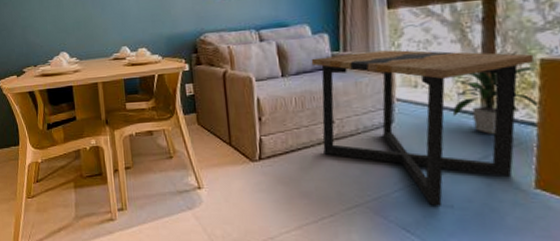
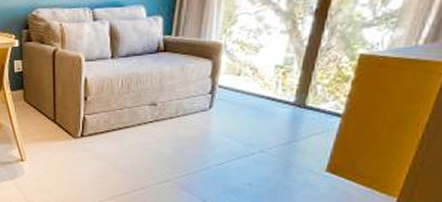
side table: present [311,49,535,206] -> none [142,37,355,184]
indoor plant: present [452,50,541,134] -> none [267,44,356,122]

